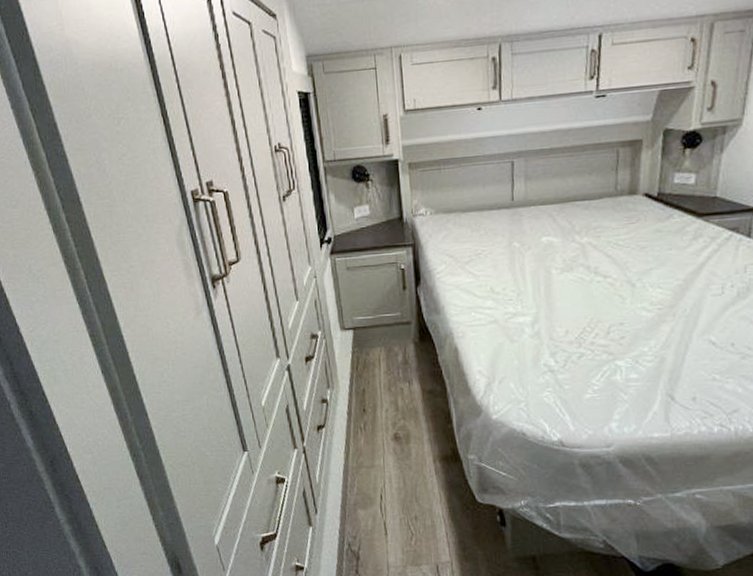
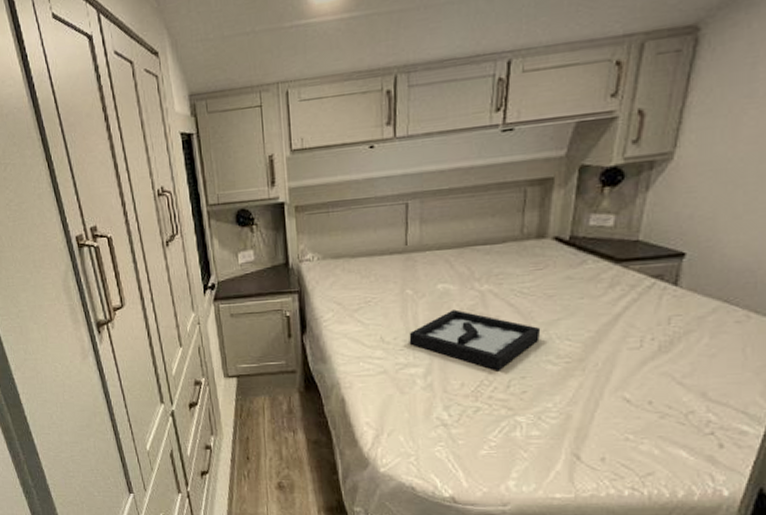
decorative tray: none [517,261,636,319] -> present [409,309,541,371]

